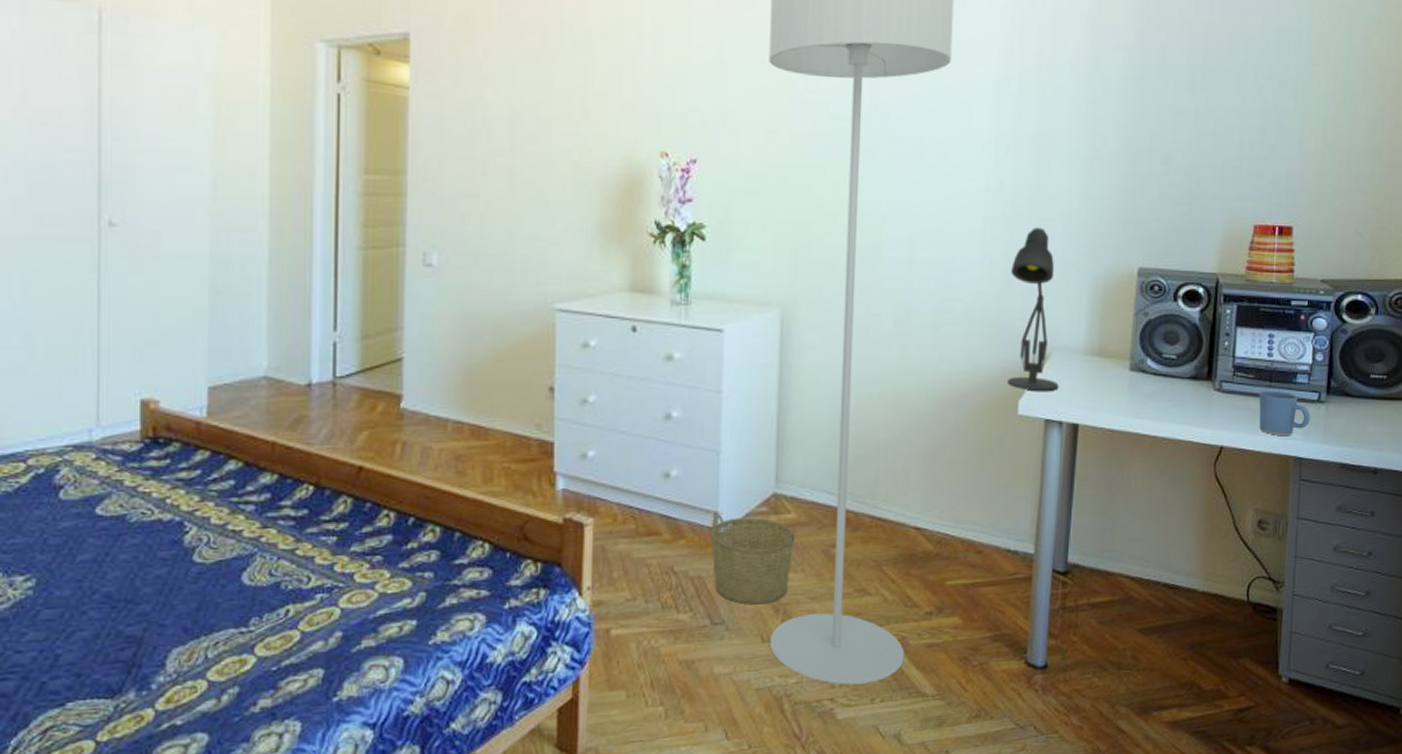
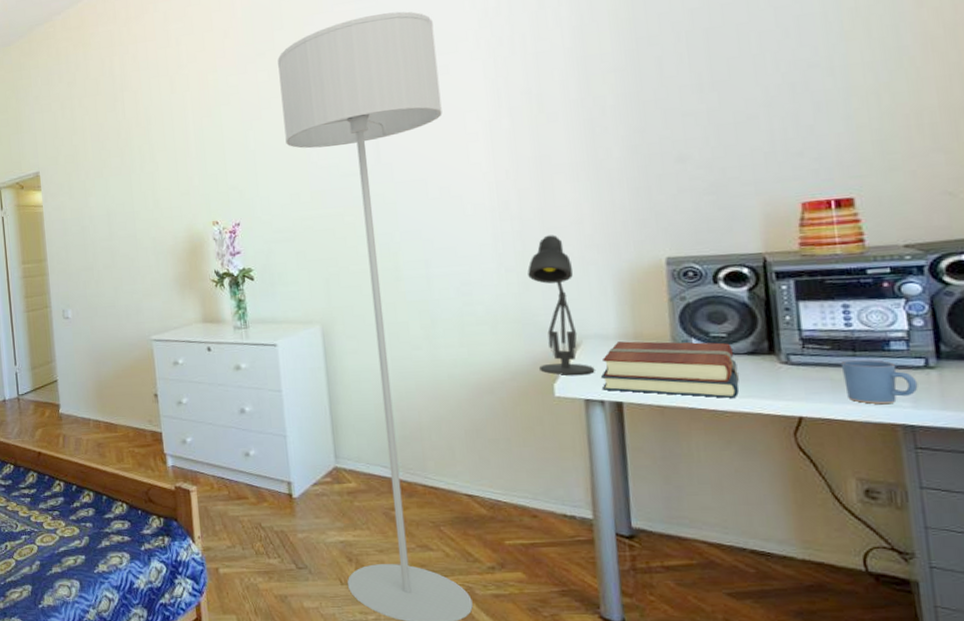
basket: present [710,513,796,605] -> none [286,483,359,555]
books: none [1062,356,1180,424] -> present [600,341,739,398]

